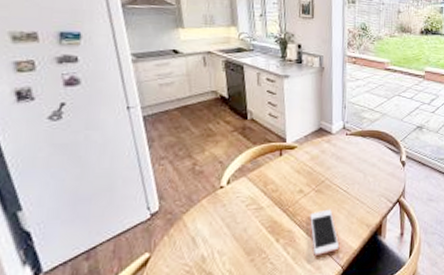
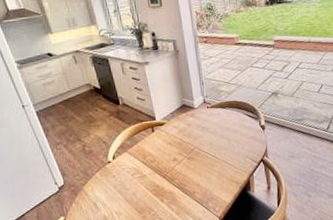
cell phone: present [310,209,340,256] -> none [186,172,215,210]

